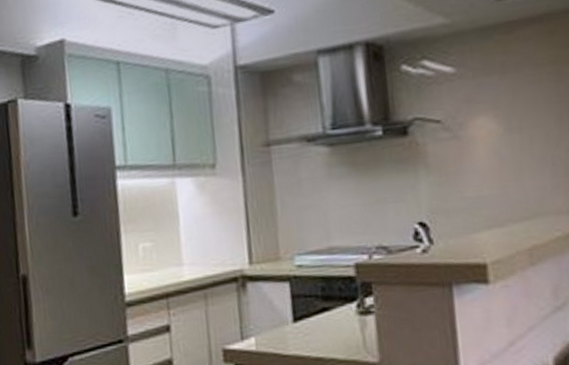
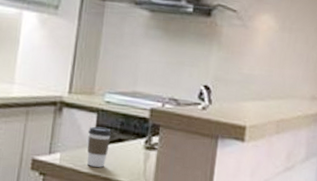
coffee cup: none [282,297,313,347] -> present [86,126,112,167]

